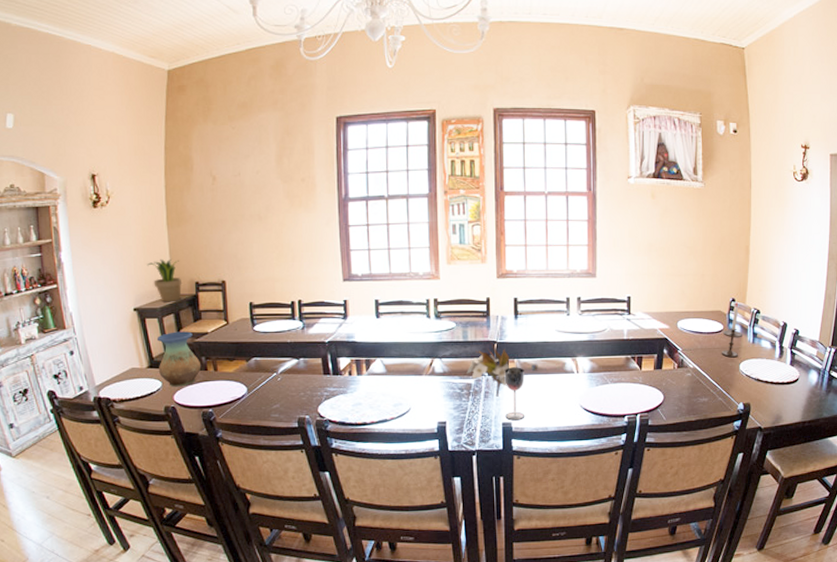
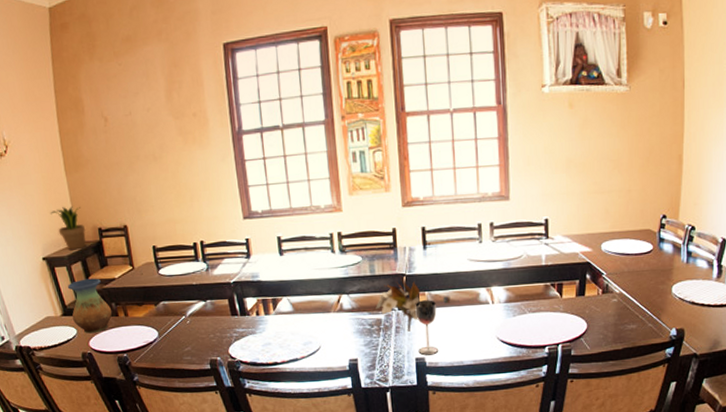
candlestick: present [722,302,742,358] -> none [652,219,675,280]

